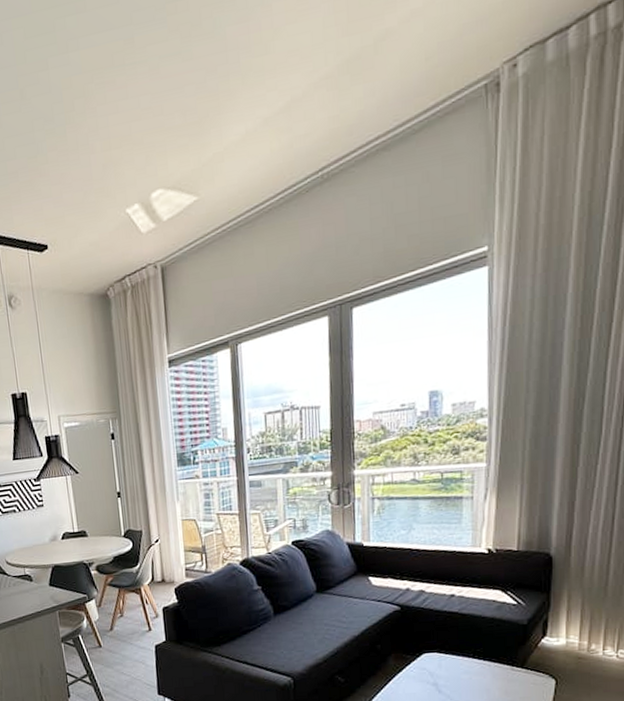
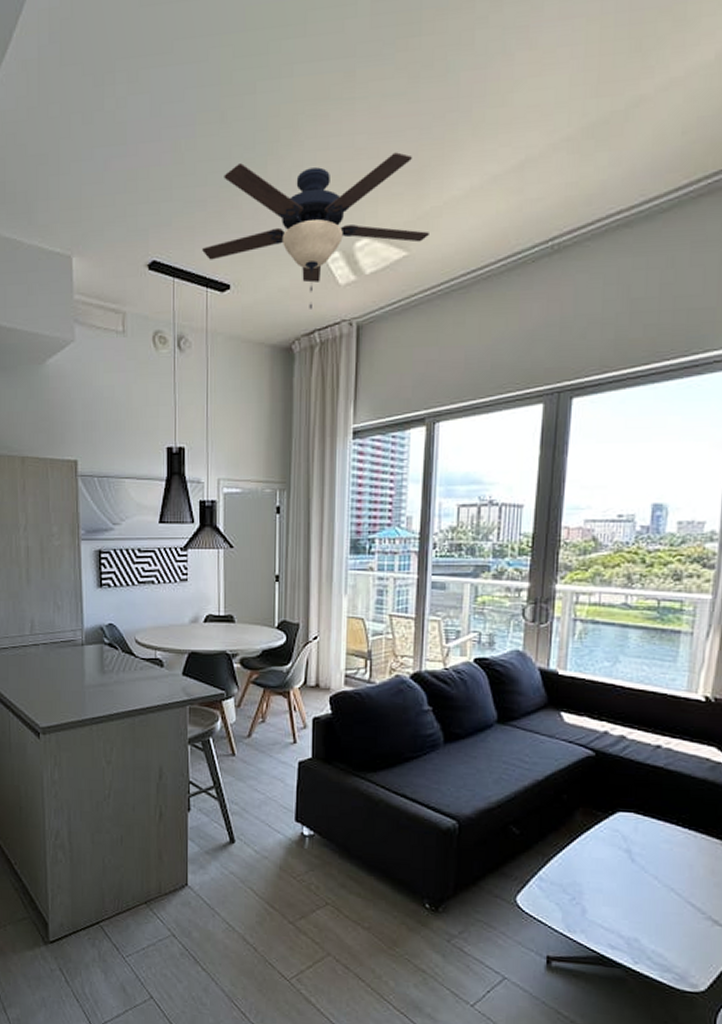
ceiling fan: none [19,107,215,258] -> present [202,152,429,309]

